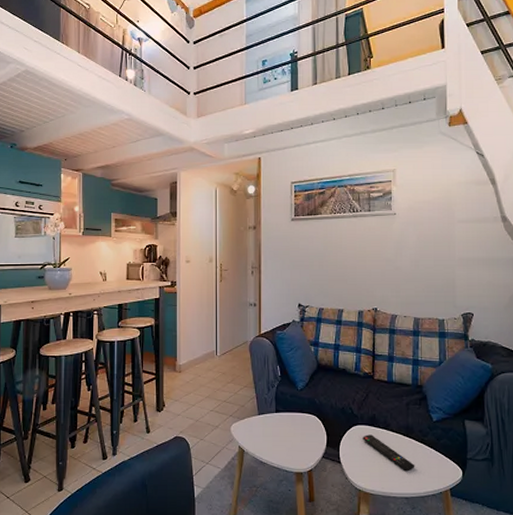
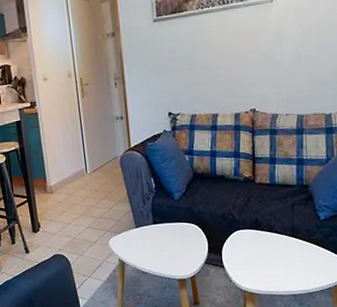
remote control: present [362,435,415,472] -> none [245,238,302,271]

